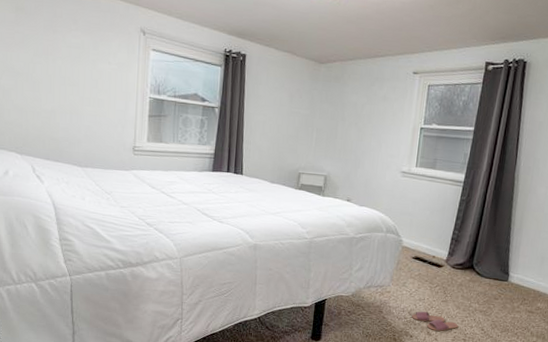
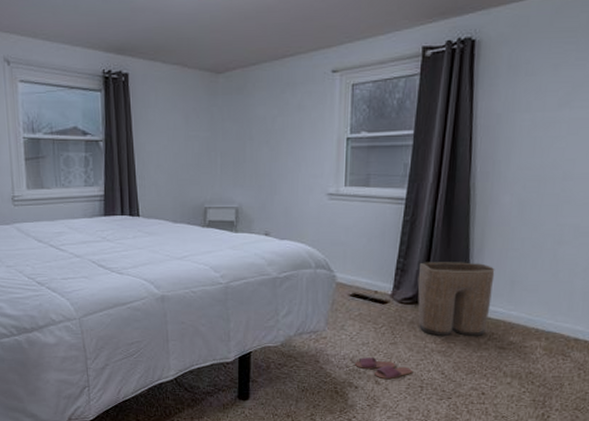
laundry basket: none [466,235,530,301] -> present [417,262,495,336]

